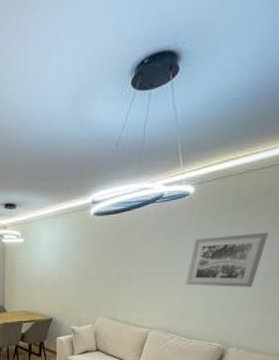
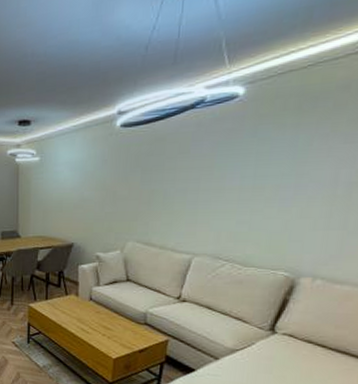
wall art: present [185,232,269,287] -> none [238,134,349,203]

